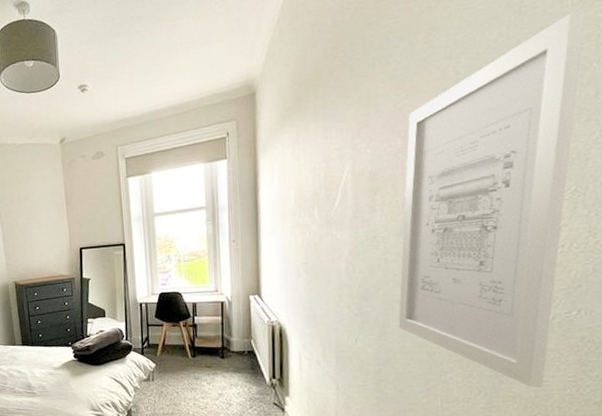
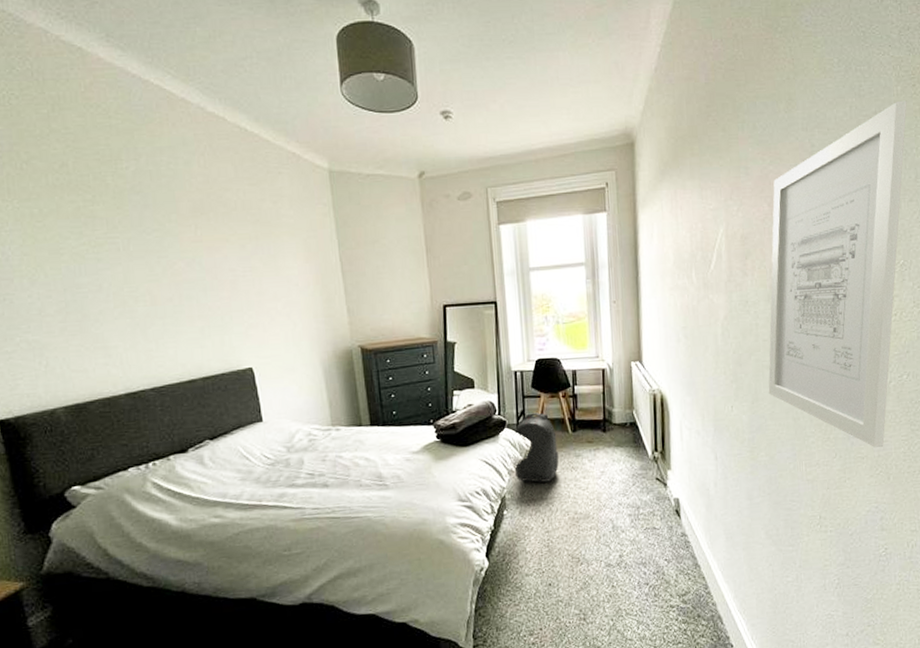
backpack: none [138,339,180,400] -> present [513,412,560,483]

